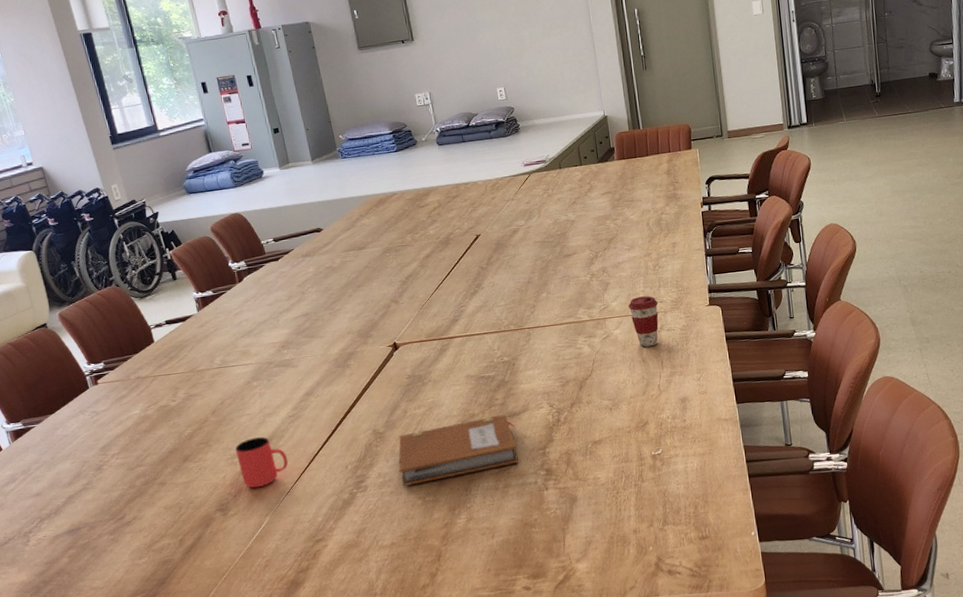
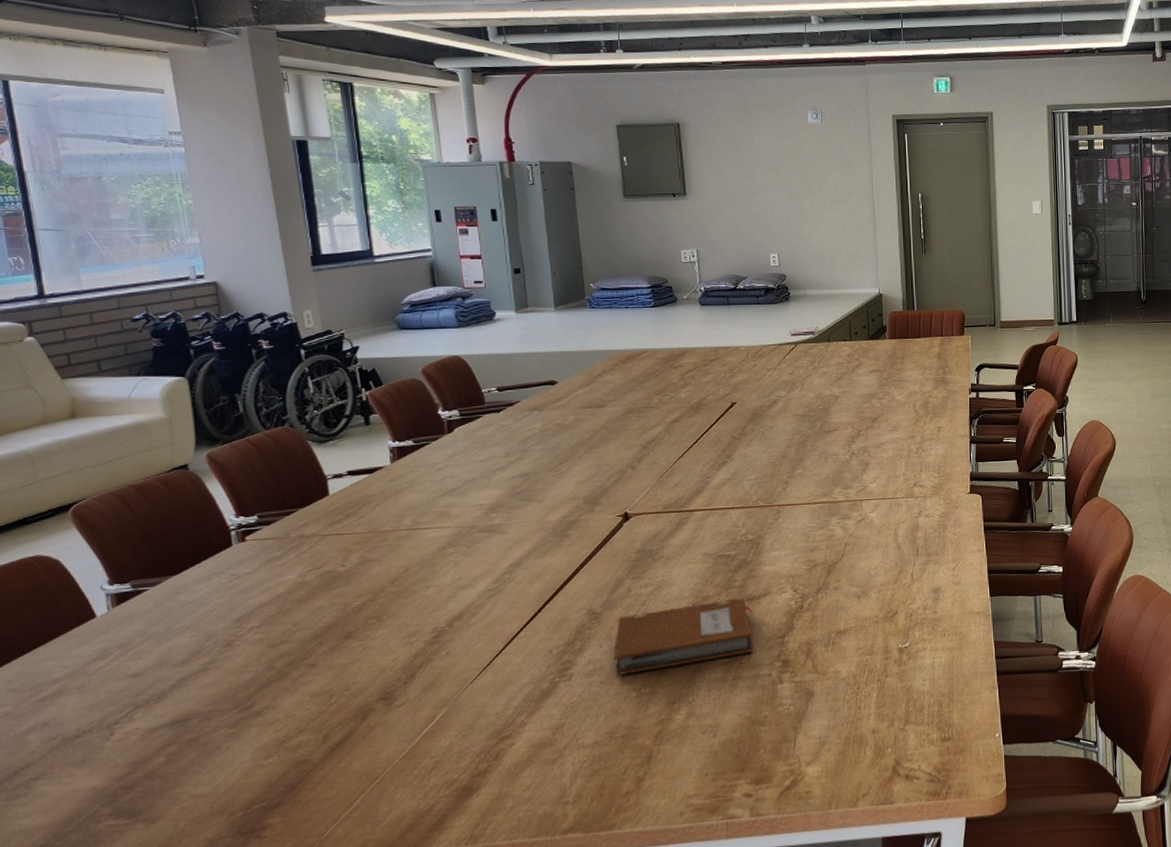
cup: present [235,437,289,488] -> none [415,612,480,674]
coffee cup: present [628,296,659,347] -> none [887,479,919,533]

